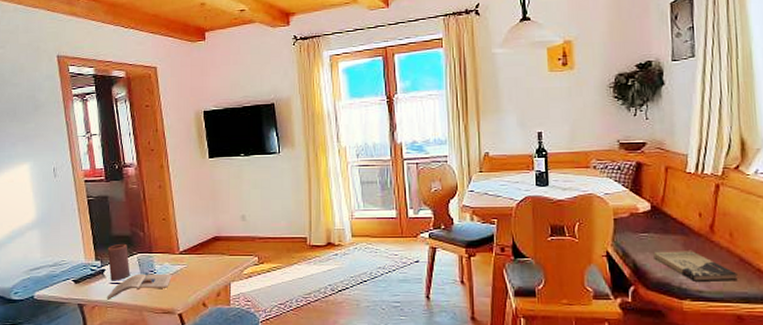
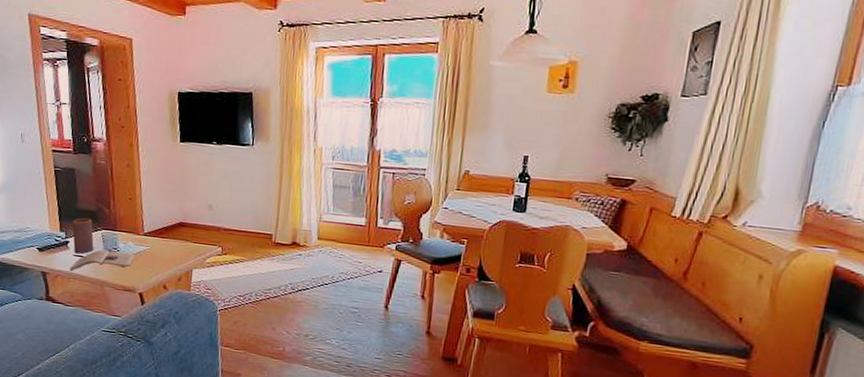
book: present [653,251,738,281] -> none [620,292,701,329]

